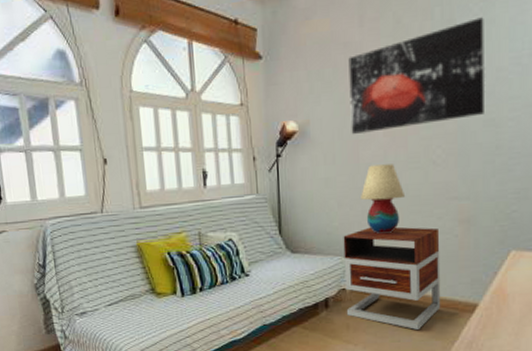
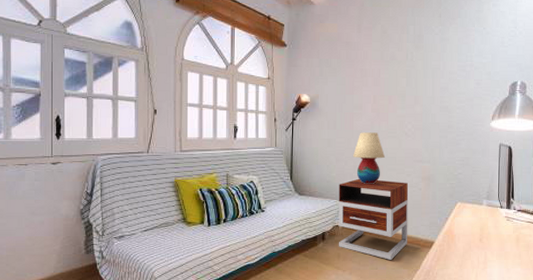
wall art: present [348,17,484,134] -> none [348,36,442,108]

